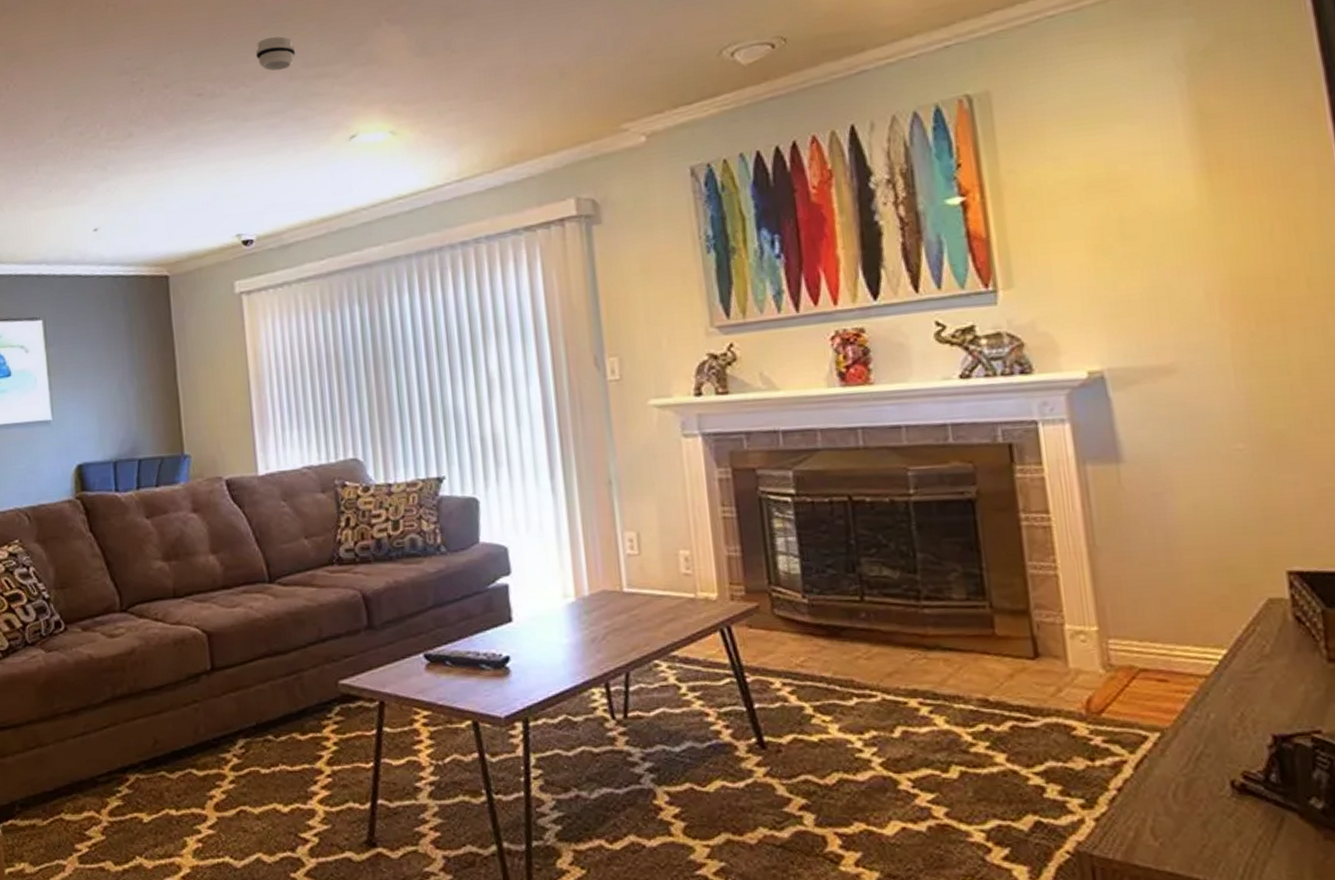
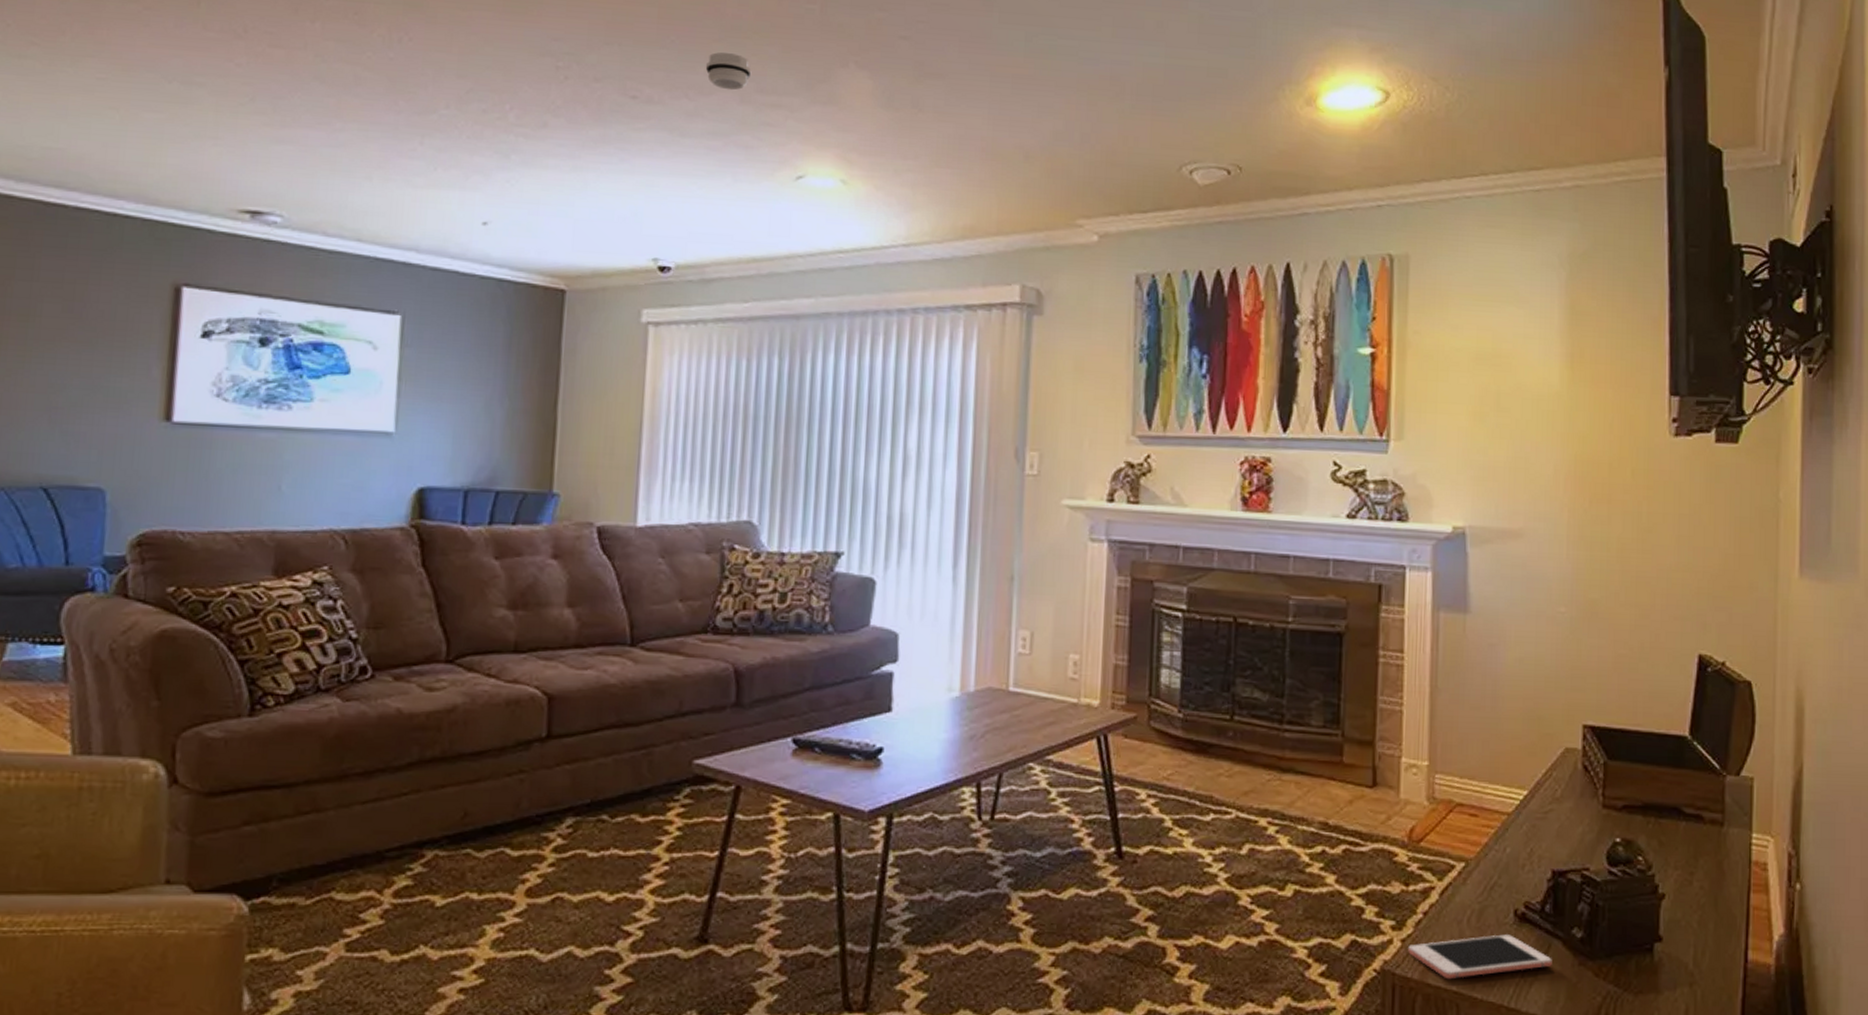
cell phone: none [1104,808,1289,860] -> present [1408,934,1552,980]

